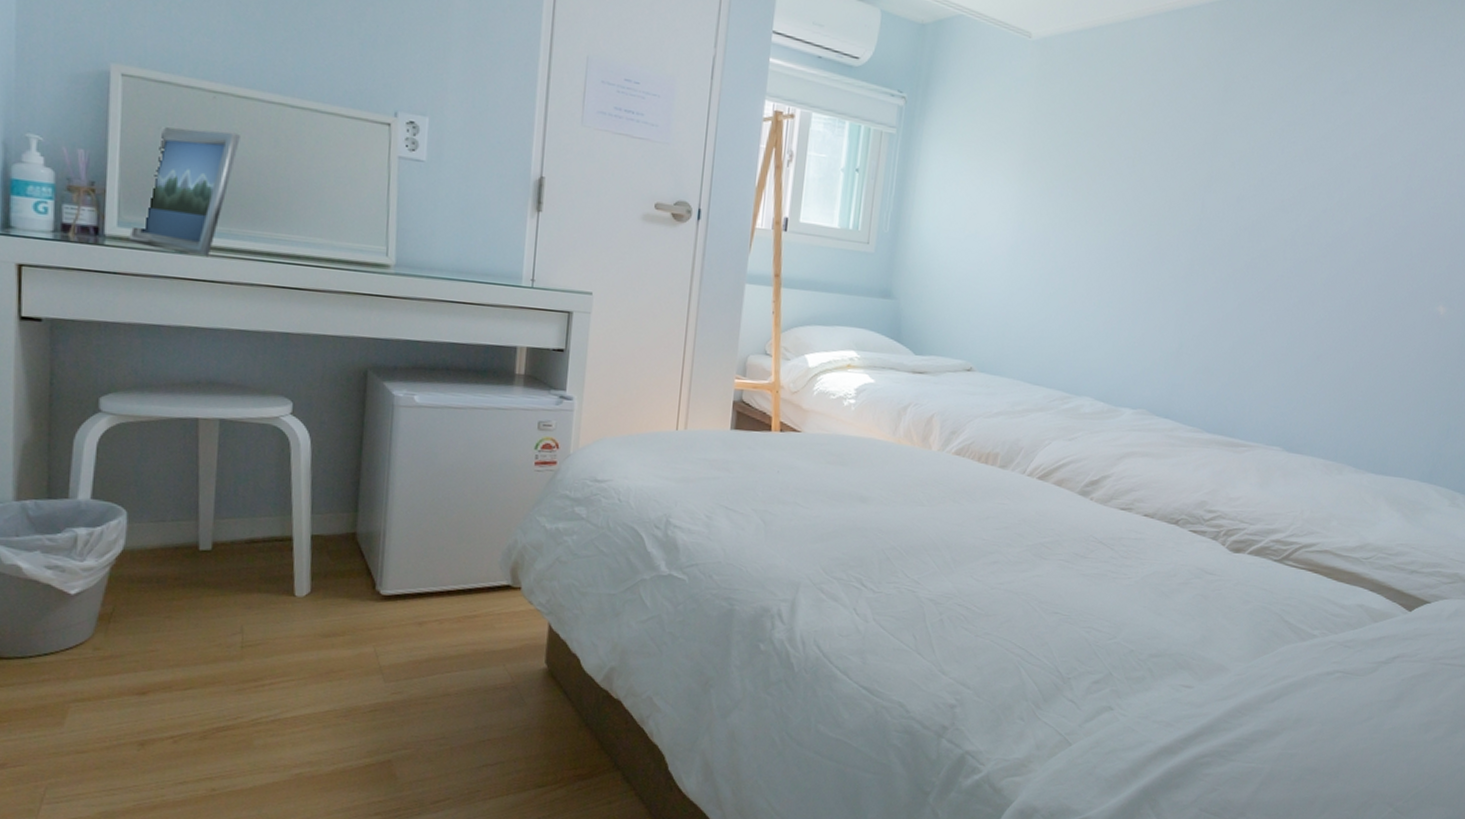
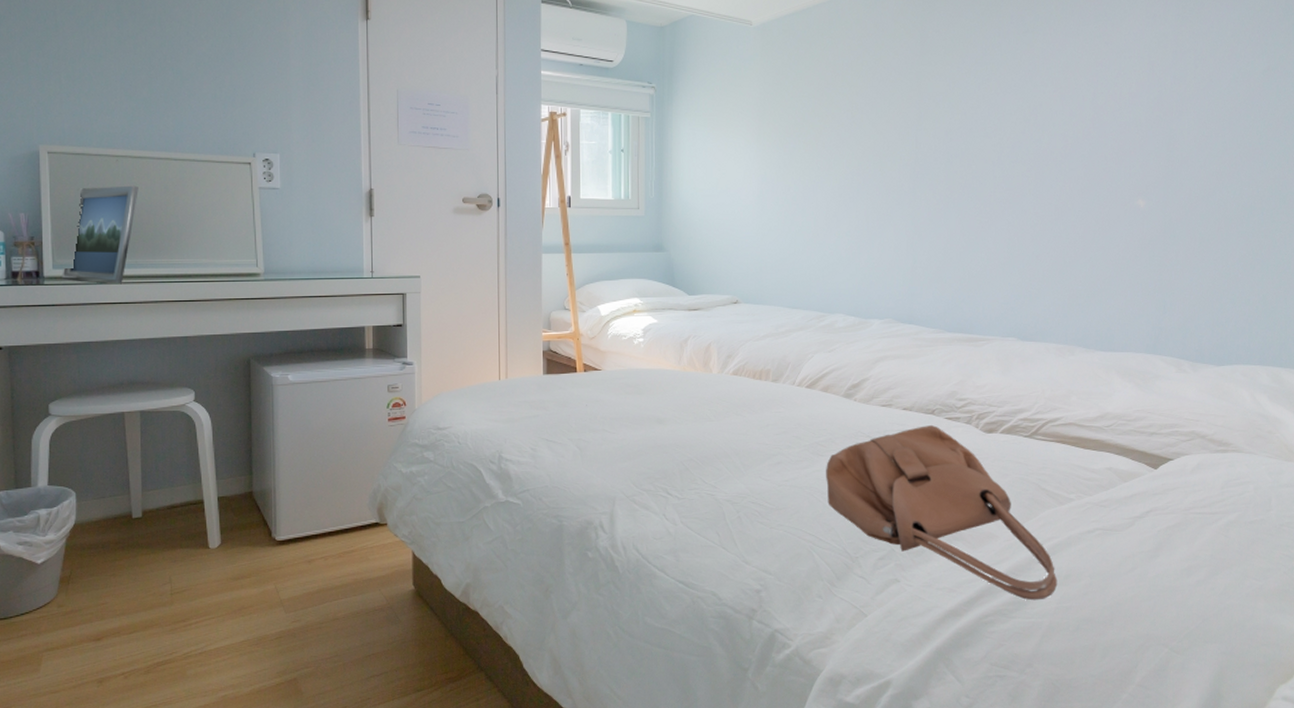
handbag: none [1044,536,1287,744] -> present [826,424,1058,601]

